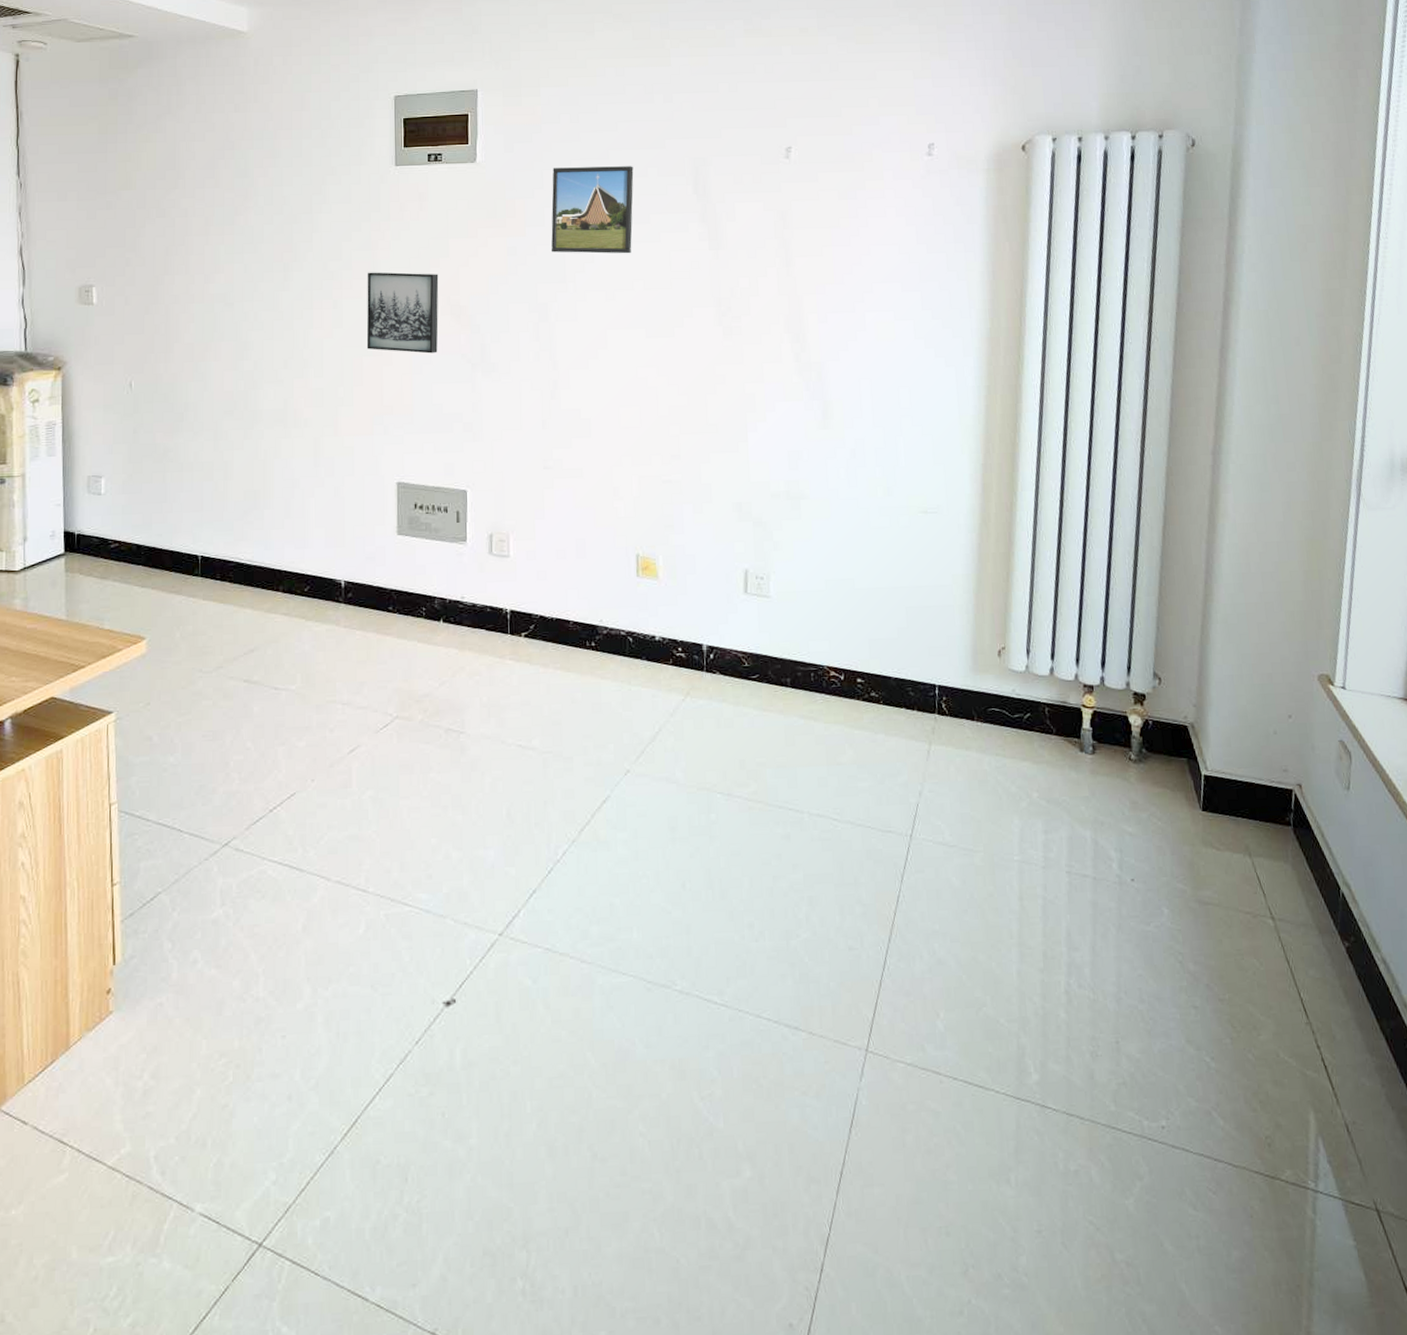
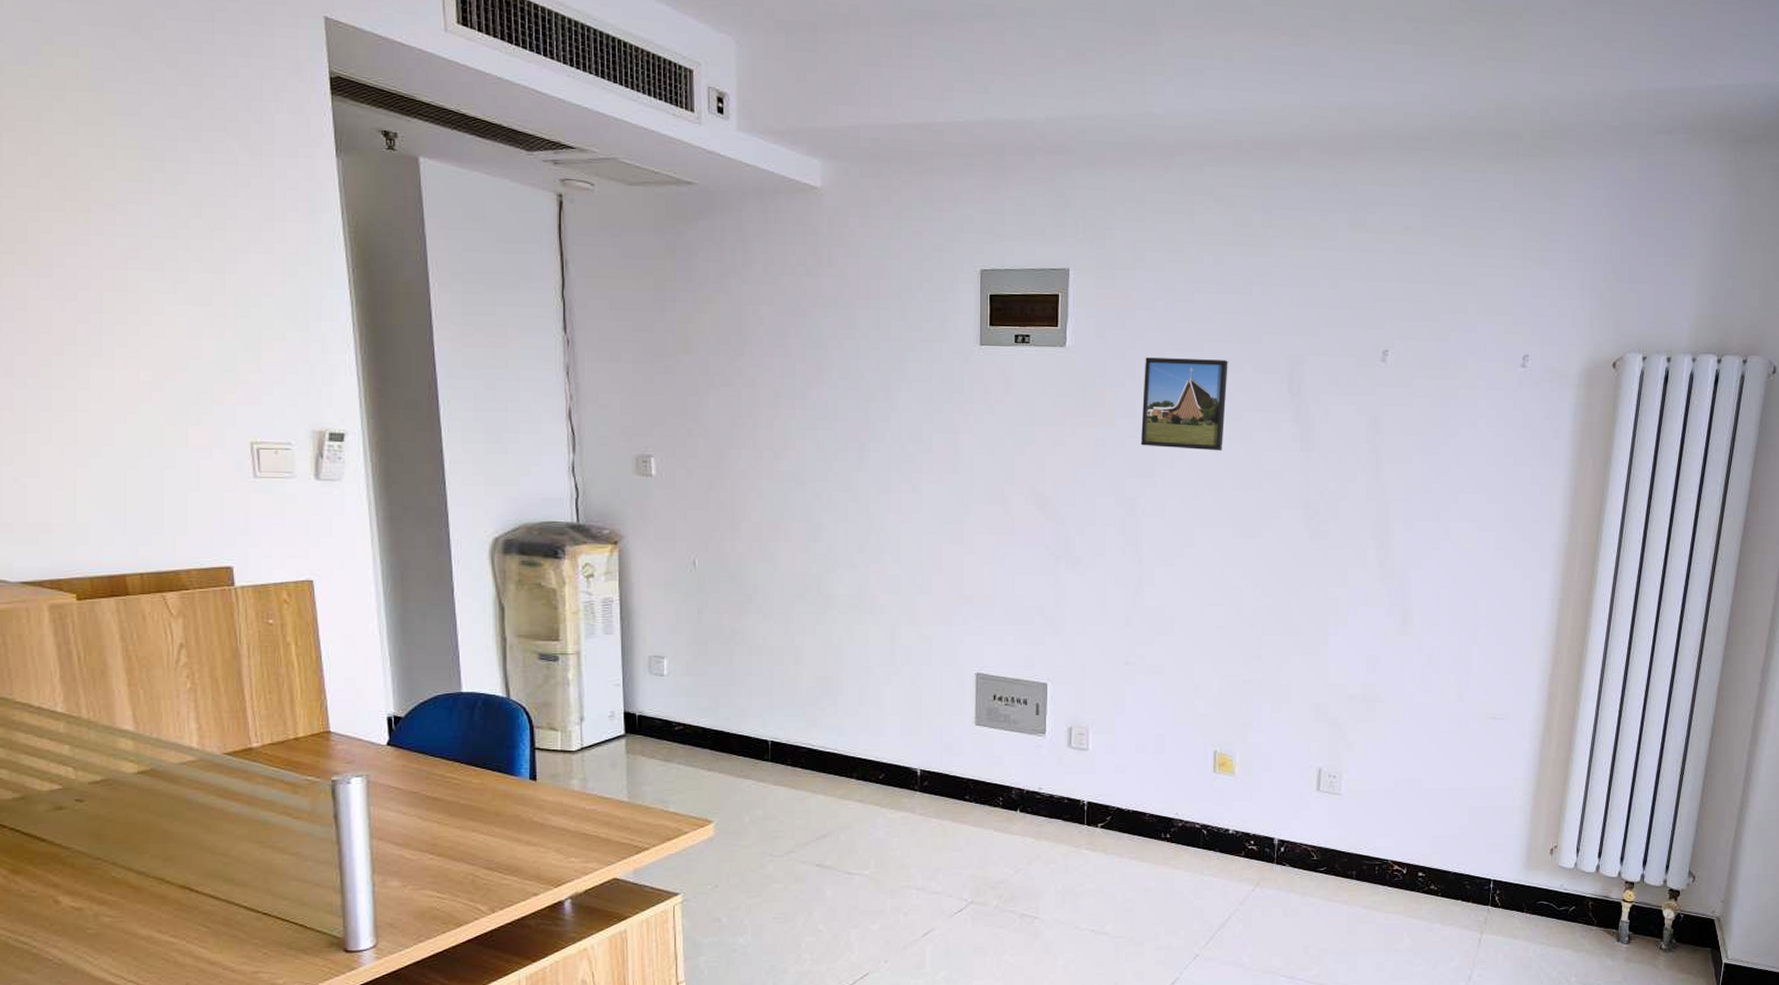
wall art: present [366,272,439,354] -> none [946,456,1023,544]

